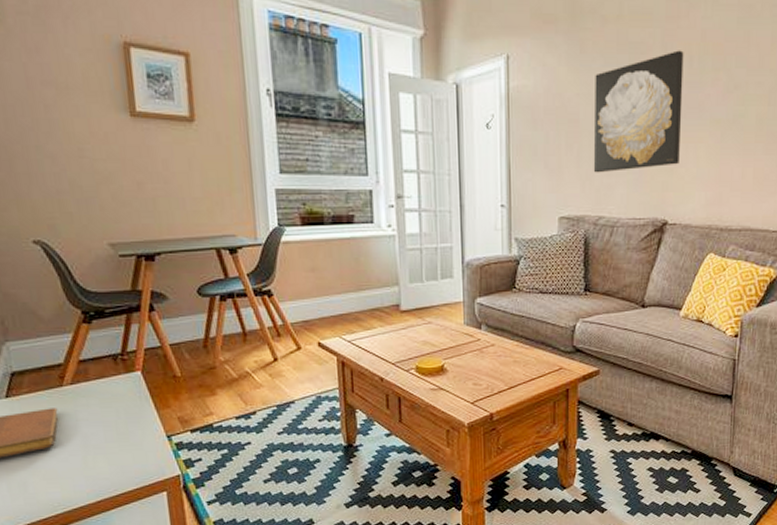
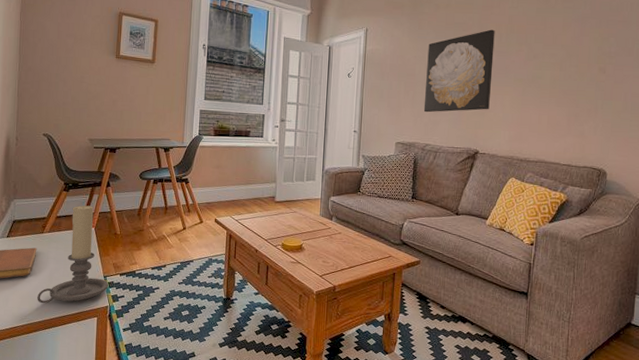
candle holder: none [70,340,177,483] -> present [37,204,109,304]

